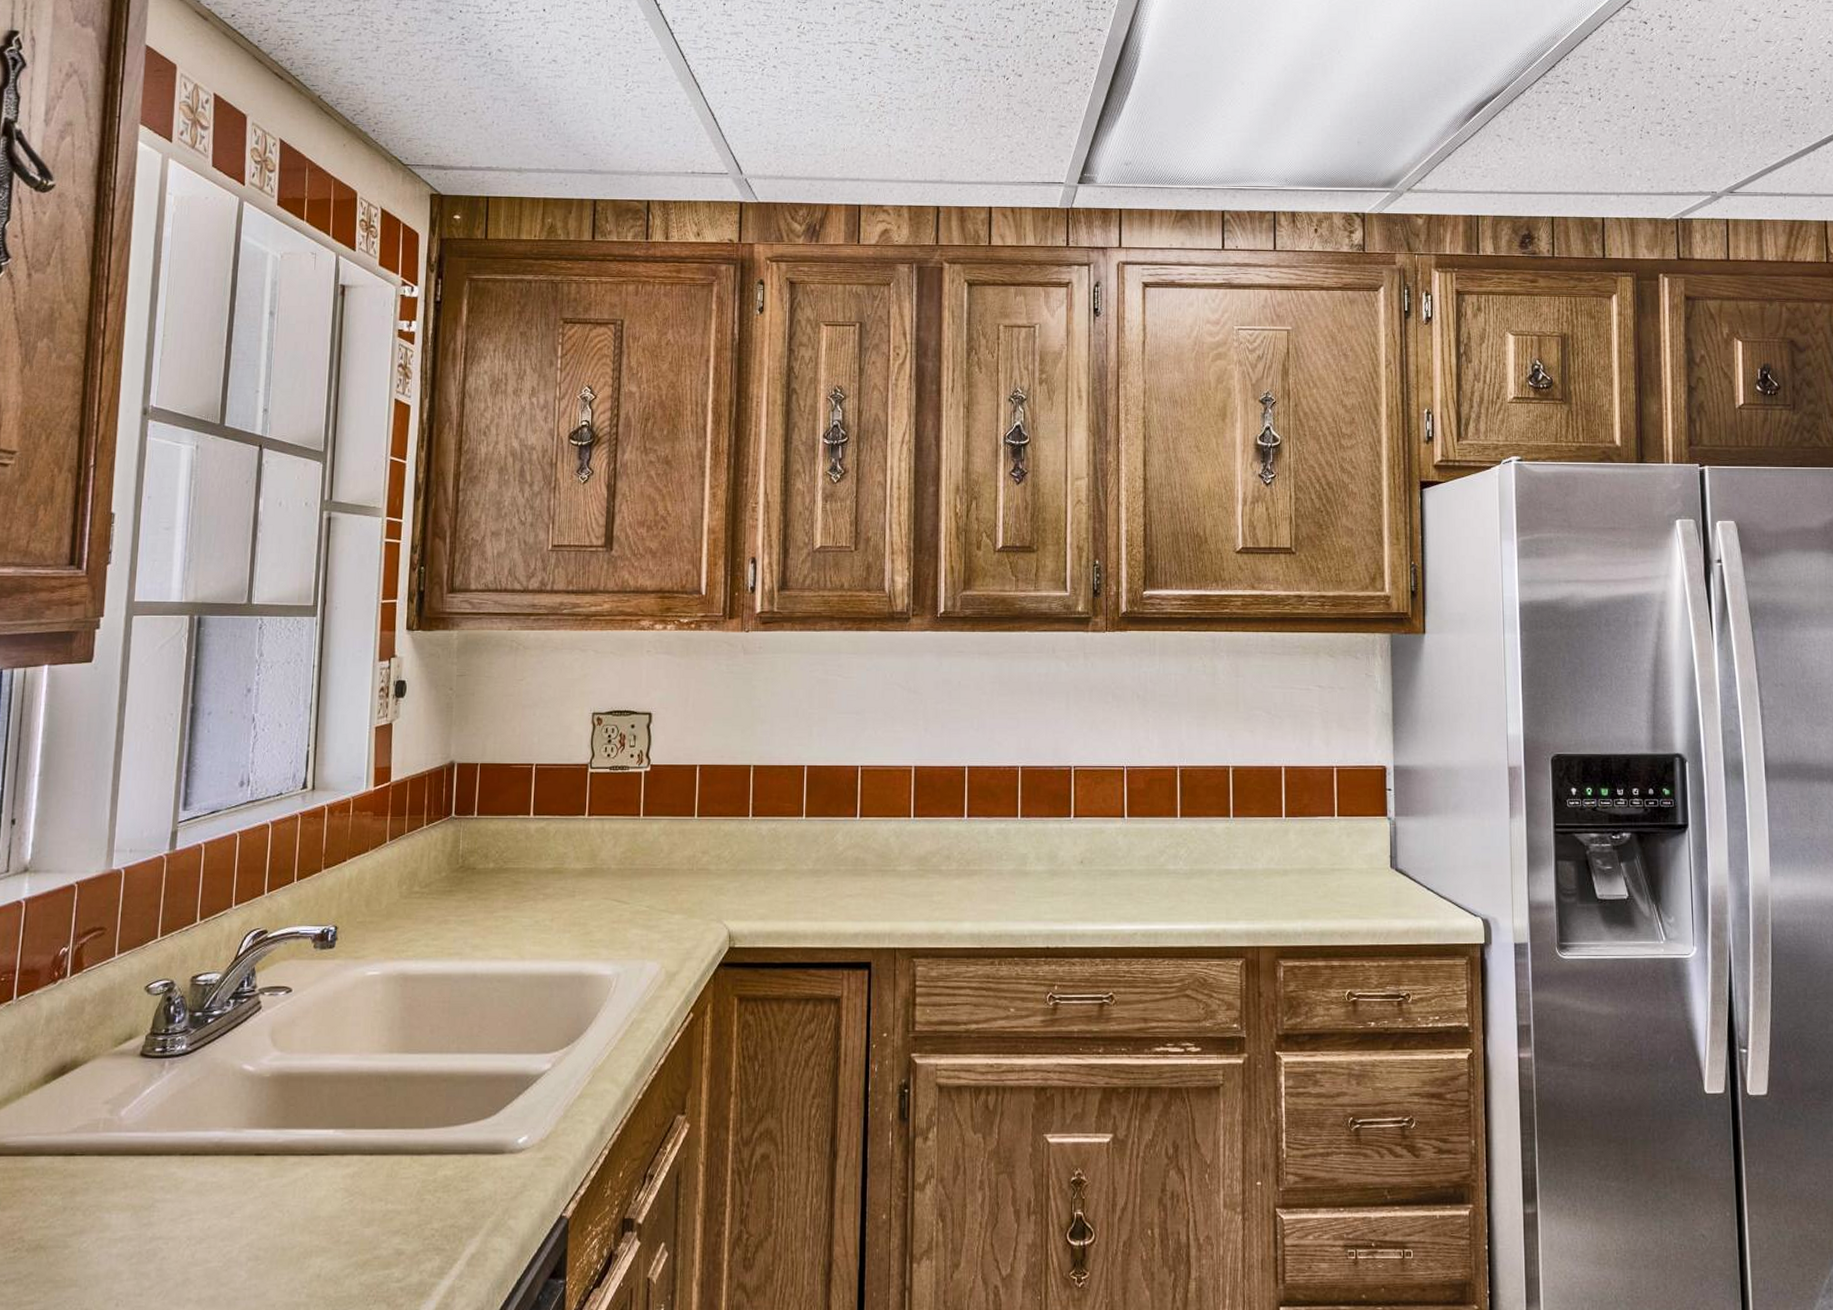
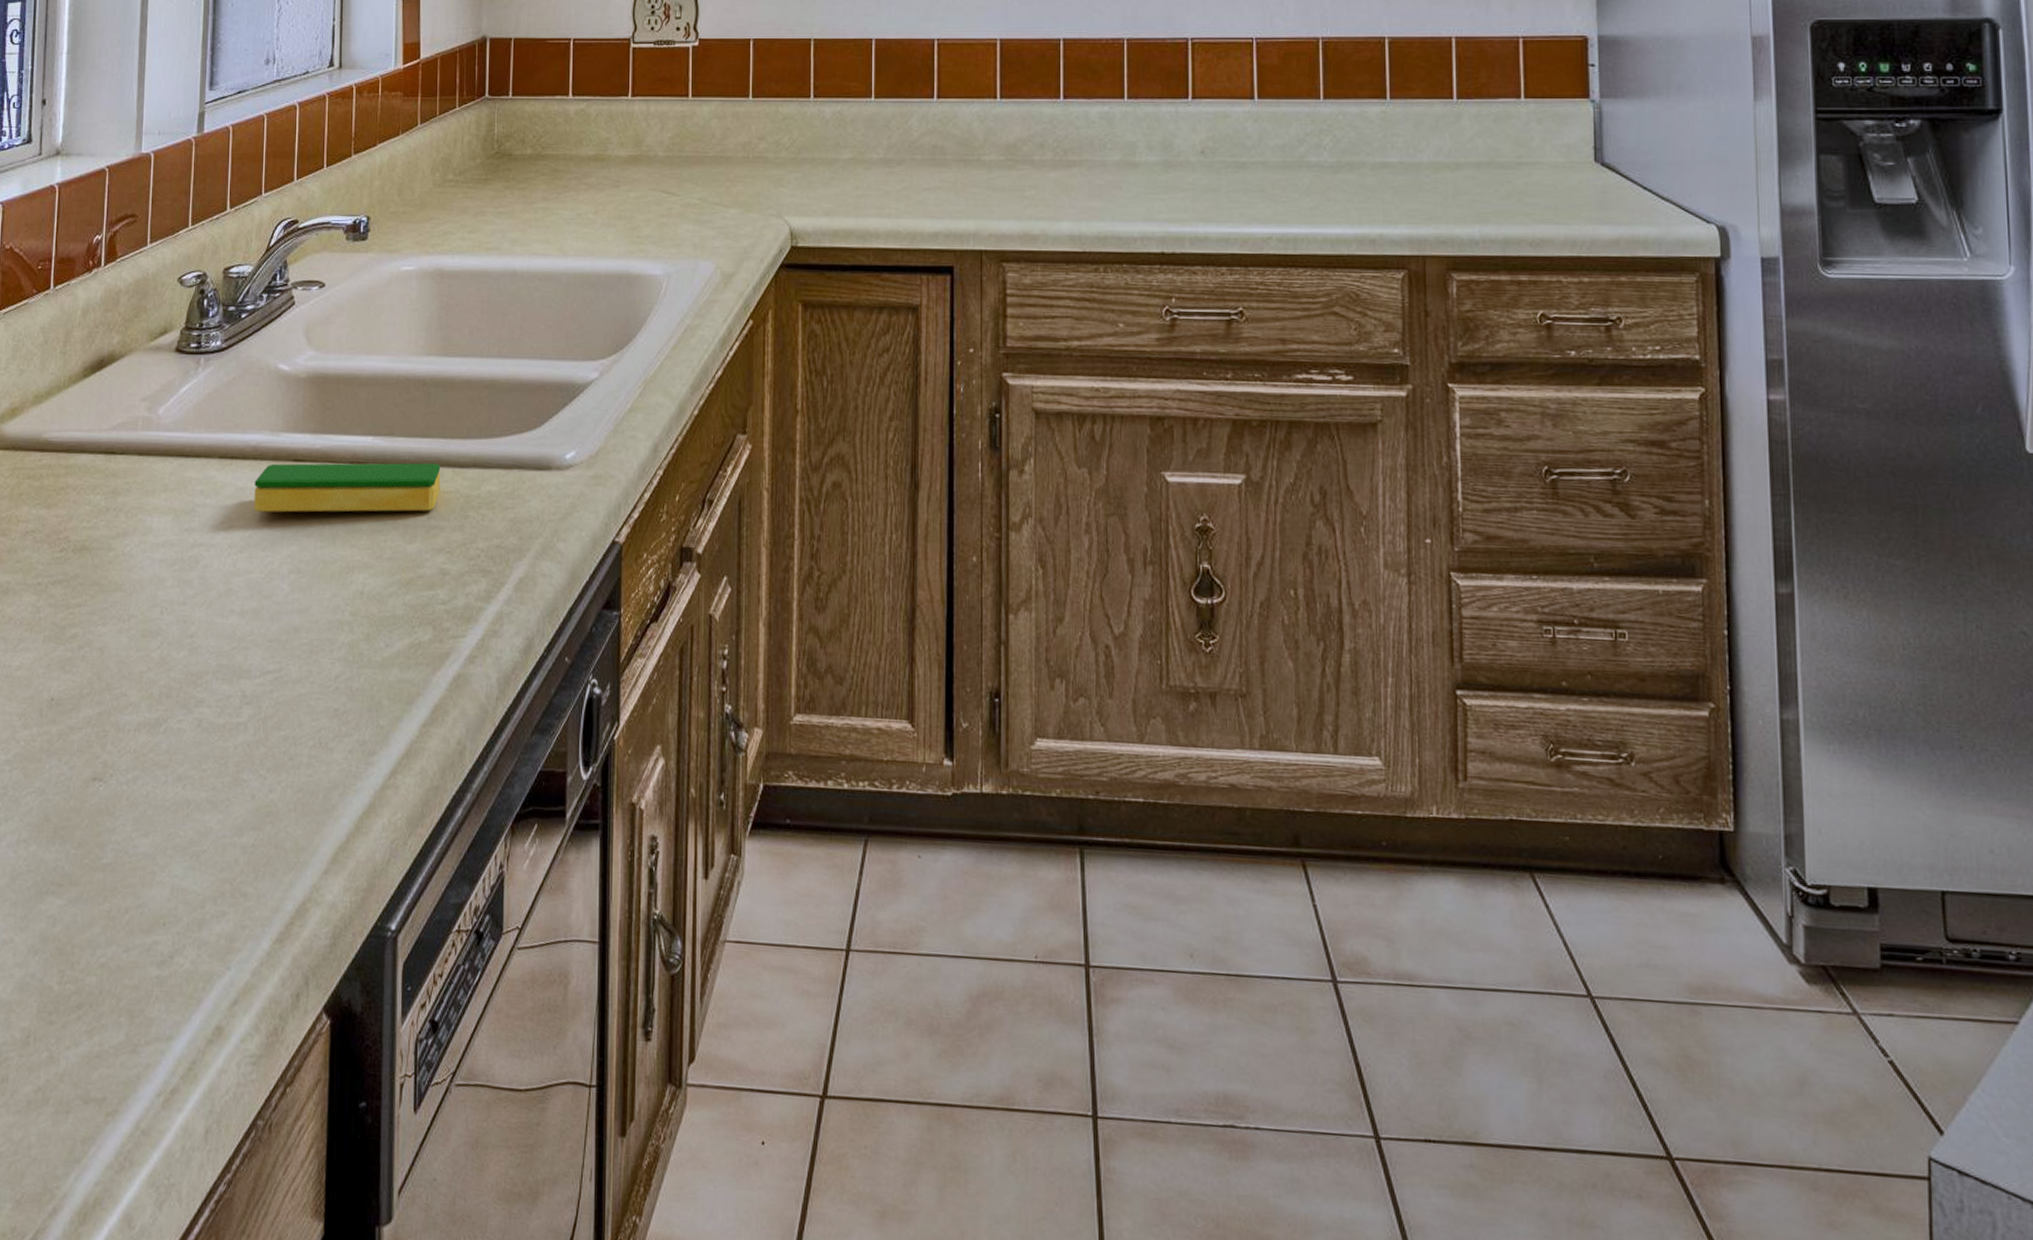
dish sponge: none [214,1152,400,1205] -> present [254,463,441,513]

